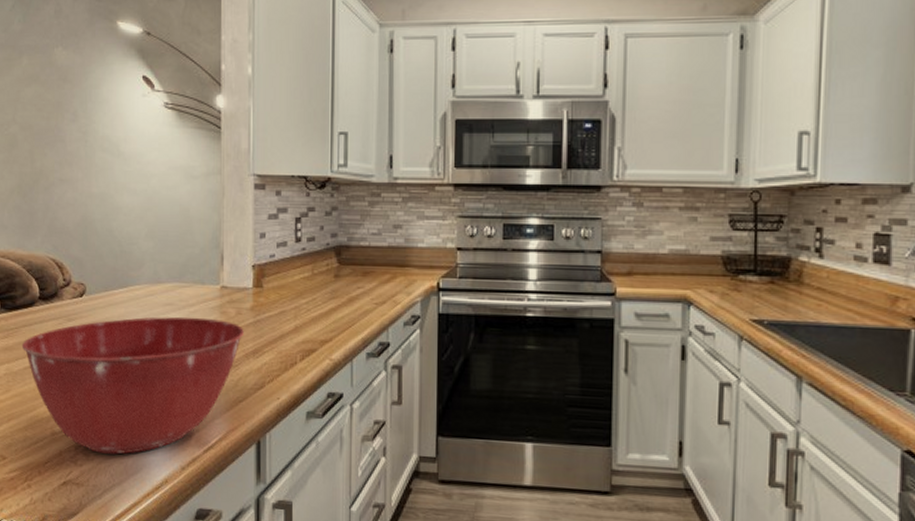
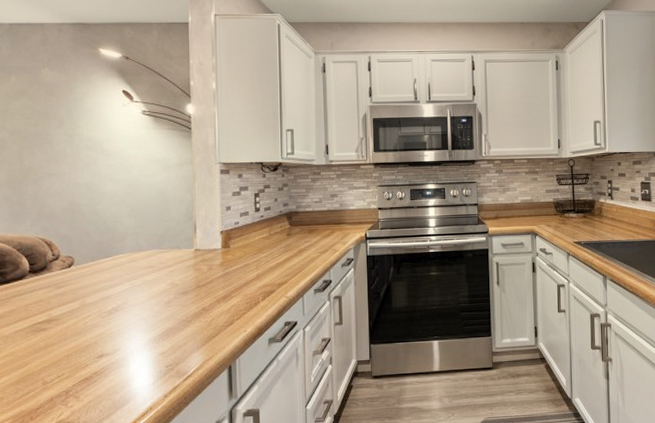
mixing bowl: present [21,316,244,454] -> none [12,275,215,394]

